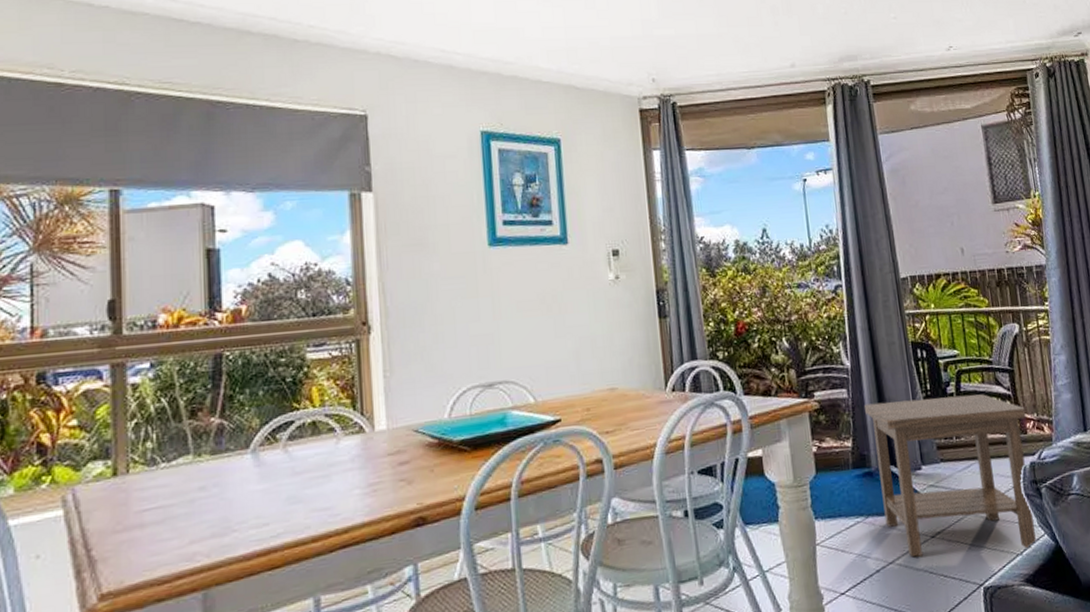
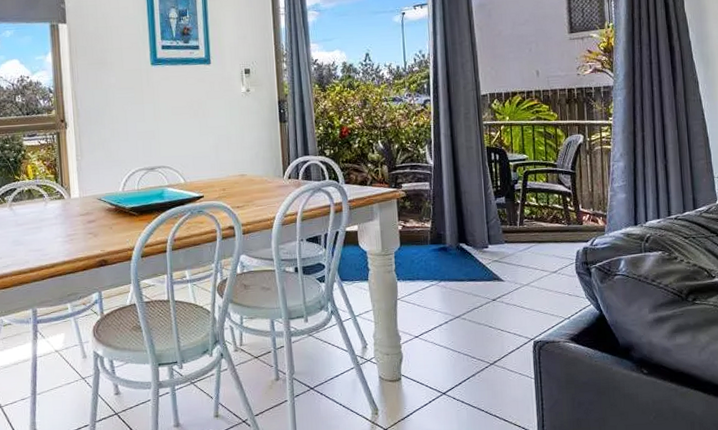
side table: present [864,394,1036,558] -> none [443,191,583,315]

